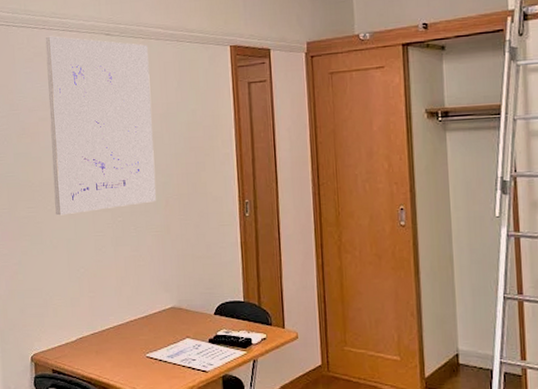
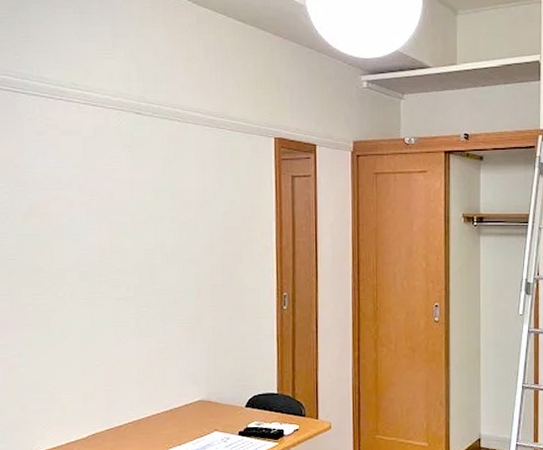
wall art: present [45,36,156,216] -> none [62,108,188,304]

